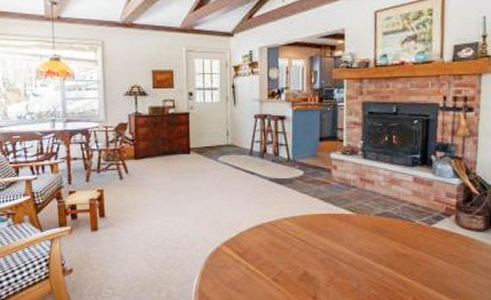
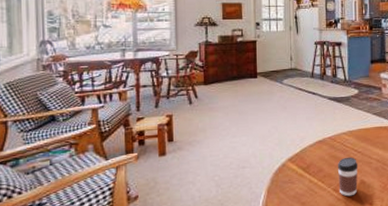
coffee cup: none [277,245,301,288] -> present [337,157,358,197]

